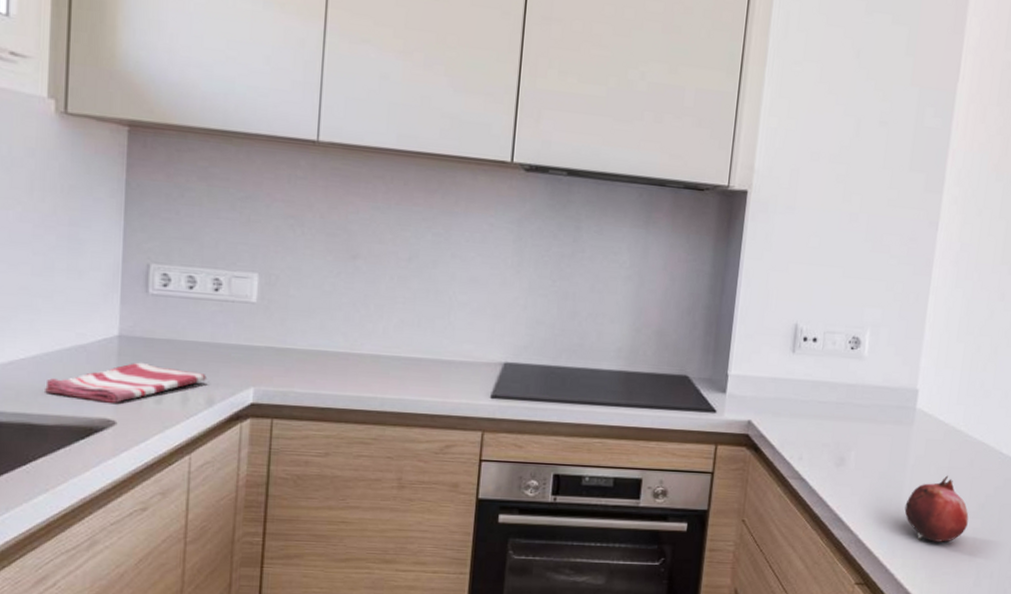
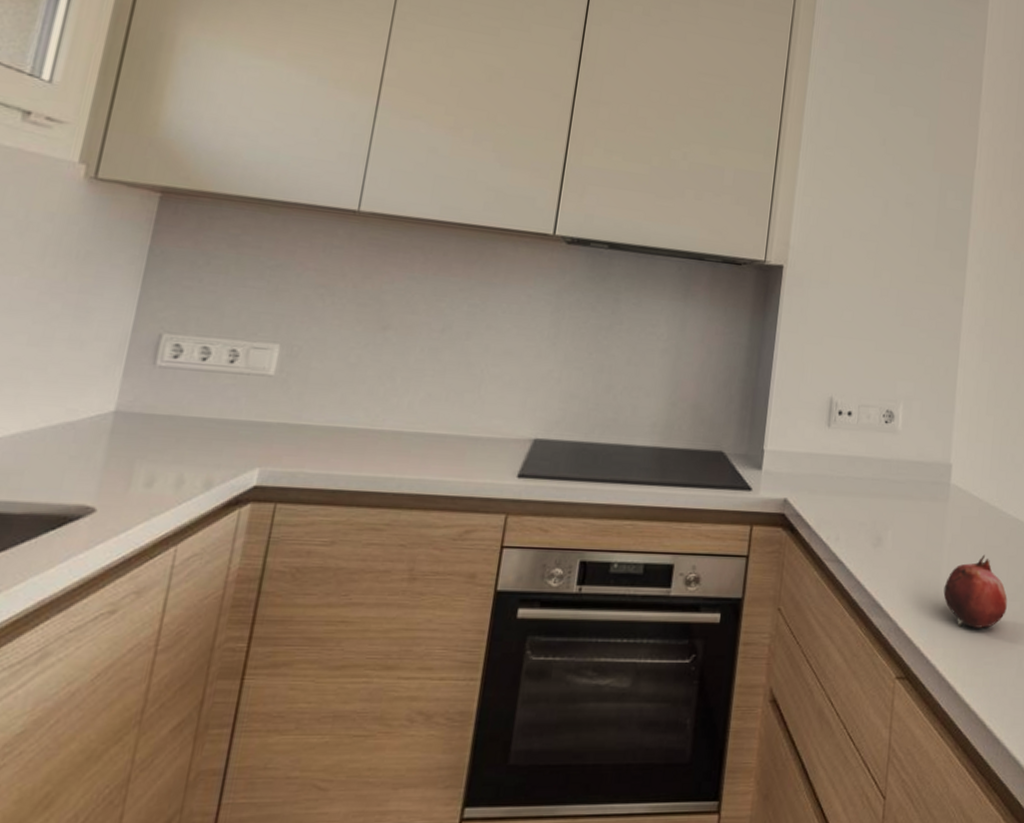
dish towel: present [45,362,207,404] -> none [18,441,208,489]

